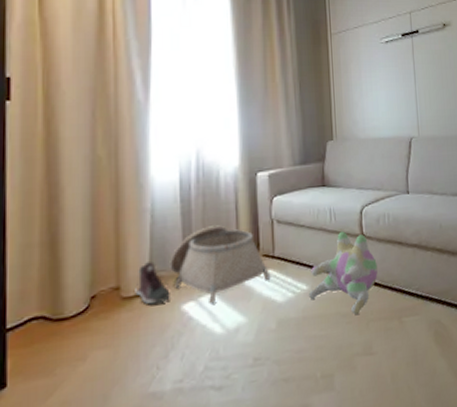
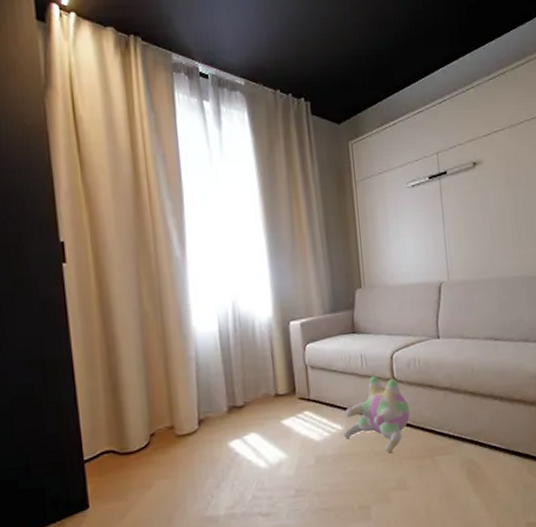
sneaker: present [135,261,170,305] -> none [187,404,218,442]
basket: present [170,225,271,303] -> none [215,371,308,441]

